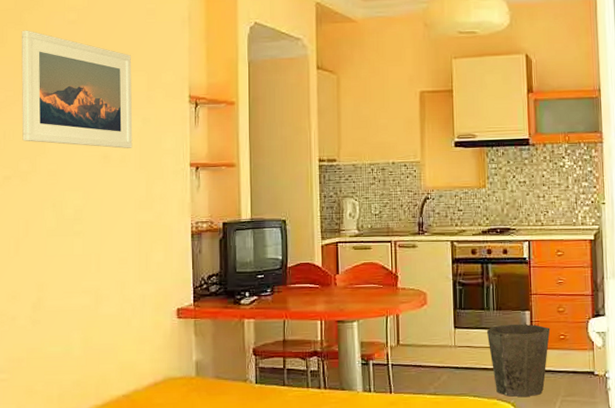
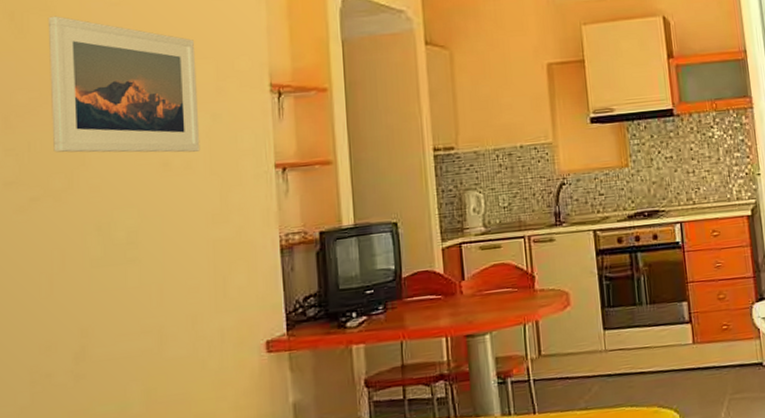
waste bin: present [487,324,551,397] -> none [641,316,712,402]

